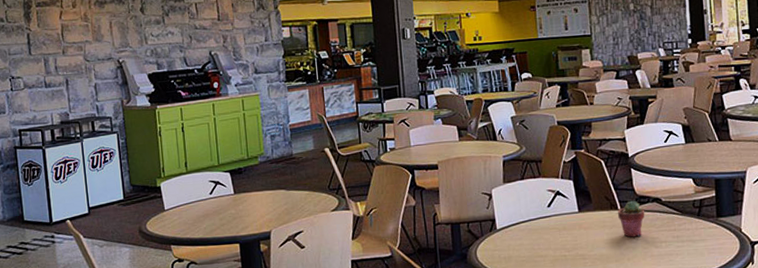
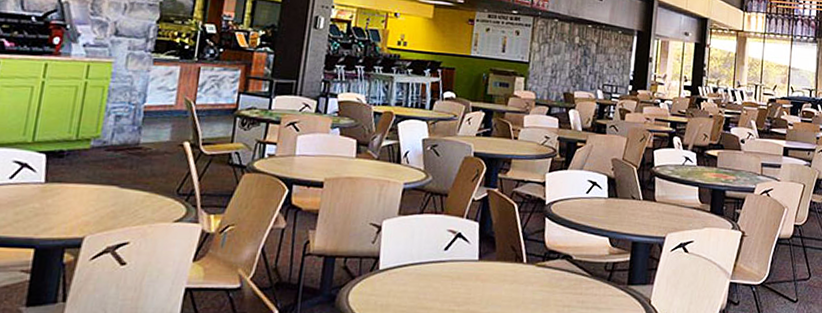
potted succulent: present [618,200,645,237] -> none [522,254,553,297]

